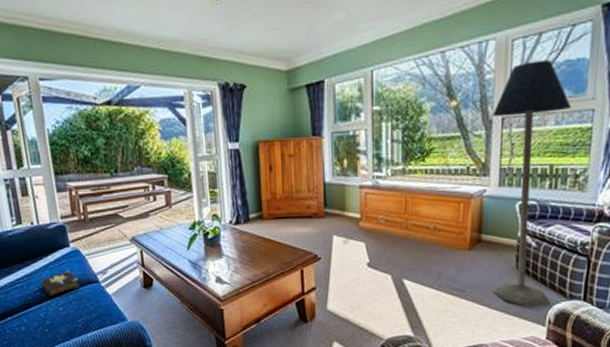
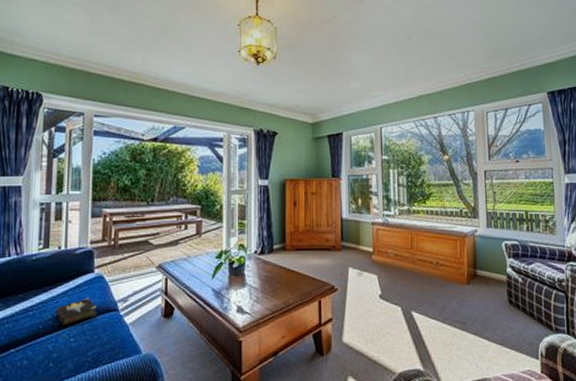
floor lamp: present [491,60,571,308] -> none [477,129,541,341]

